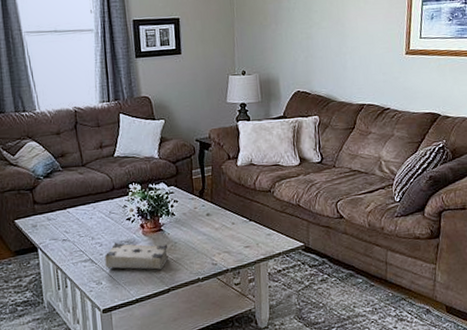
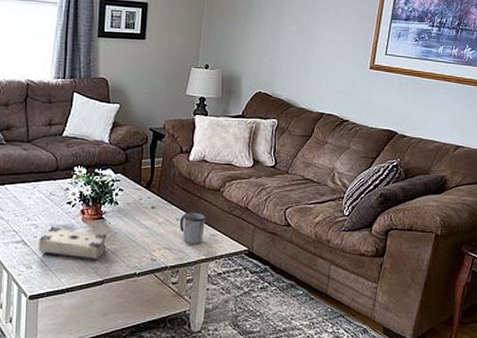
mug: none [235,214,260,246] -> present [179,212,206,244]

